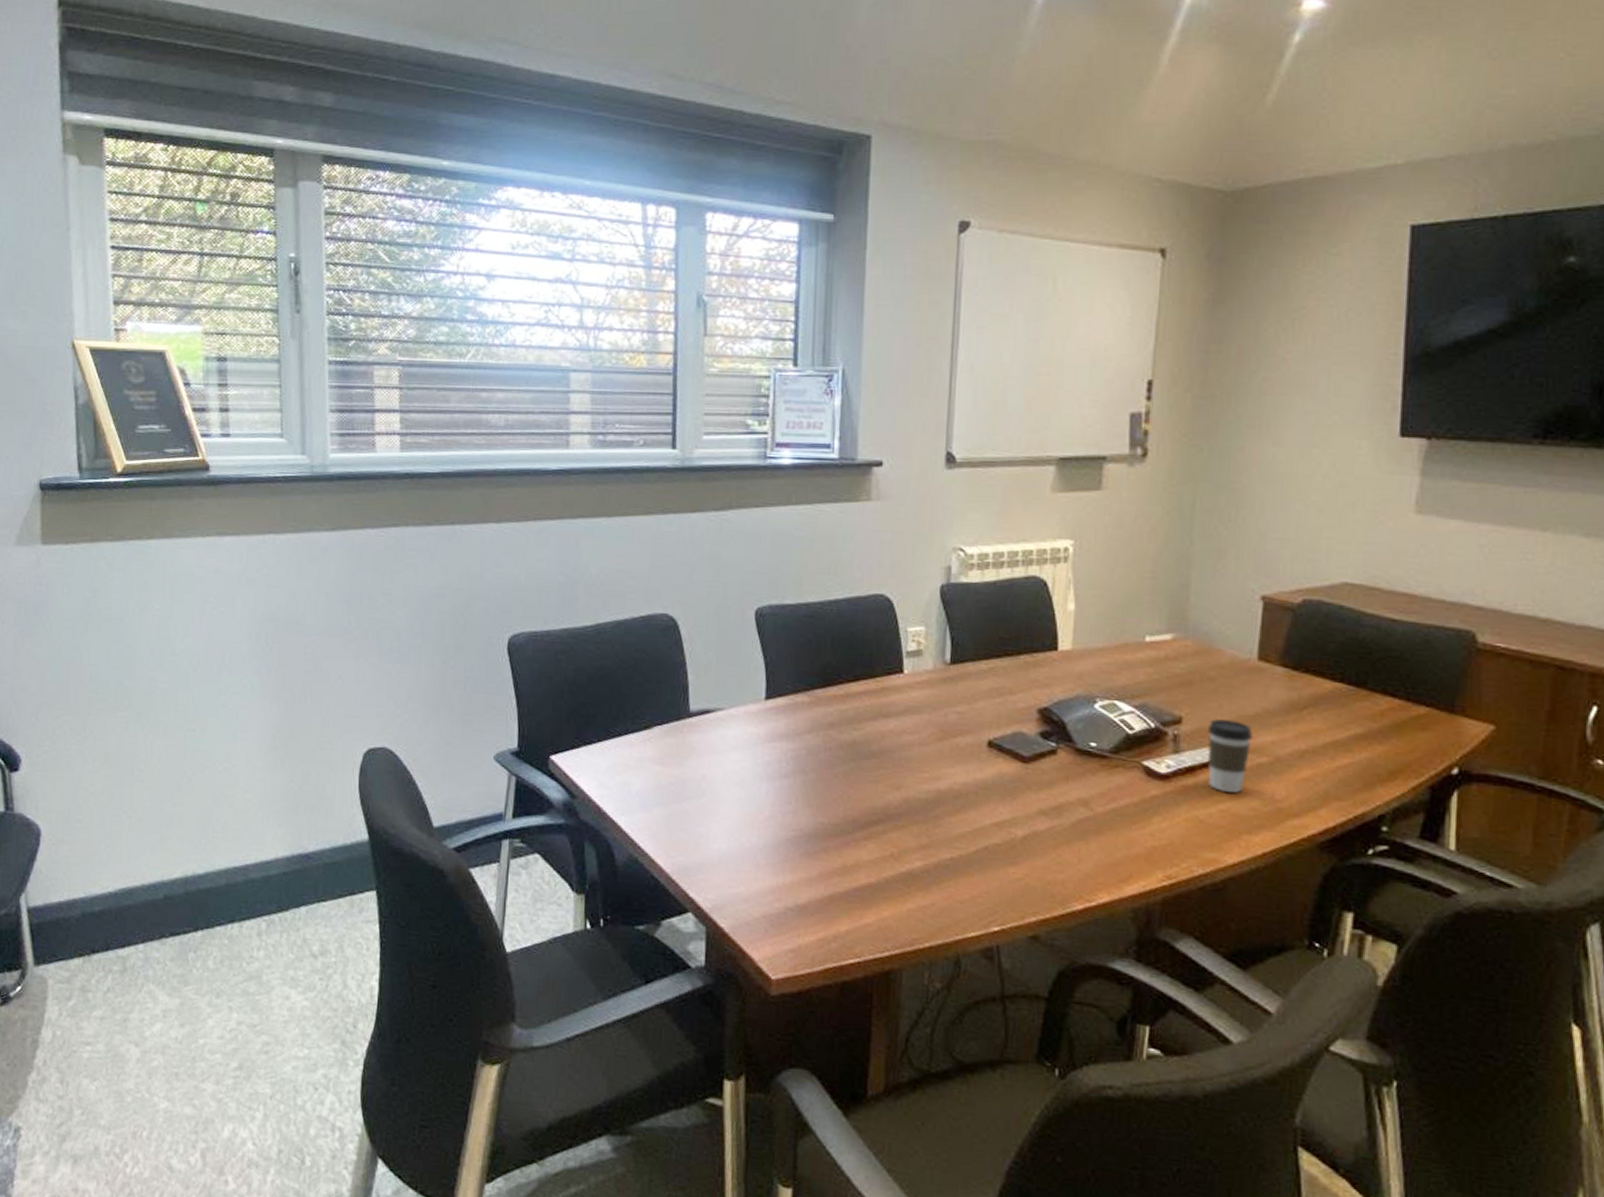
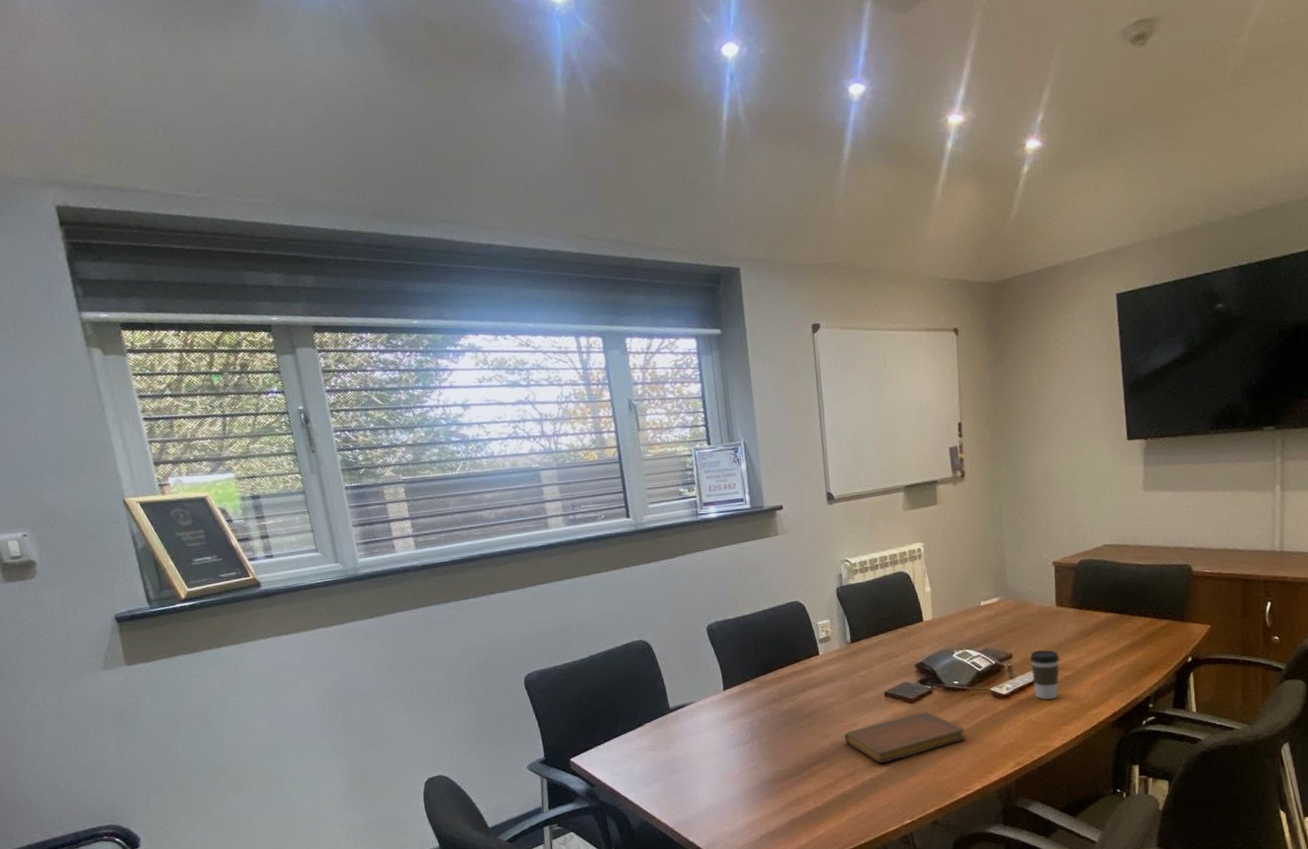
notebook: none [921,777,1097,839] -> present [844,711,965,763]

